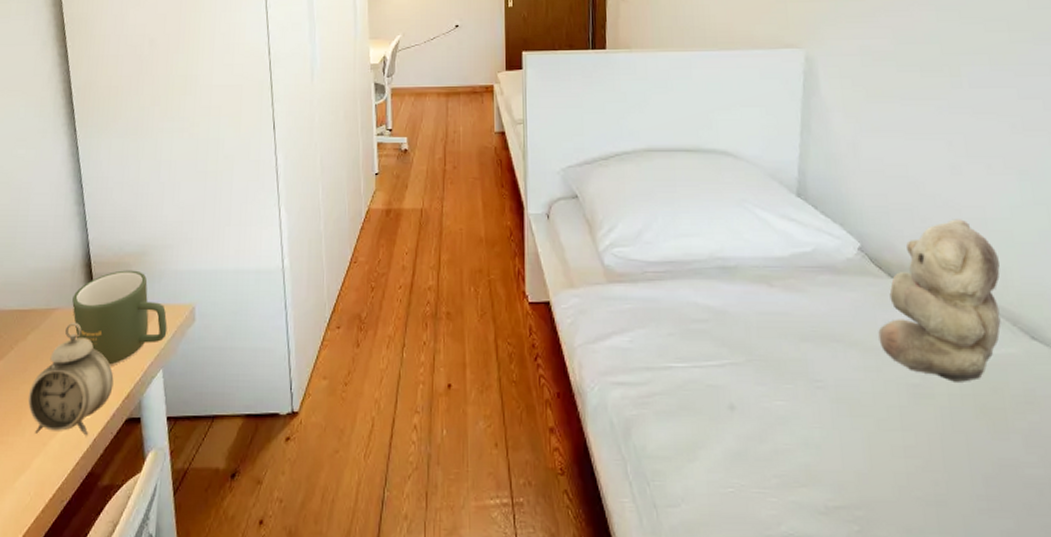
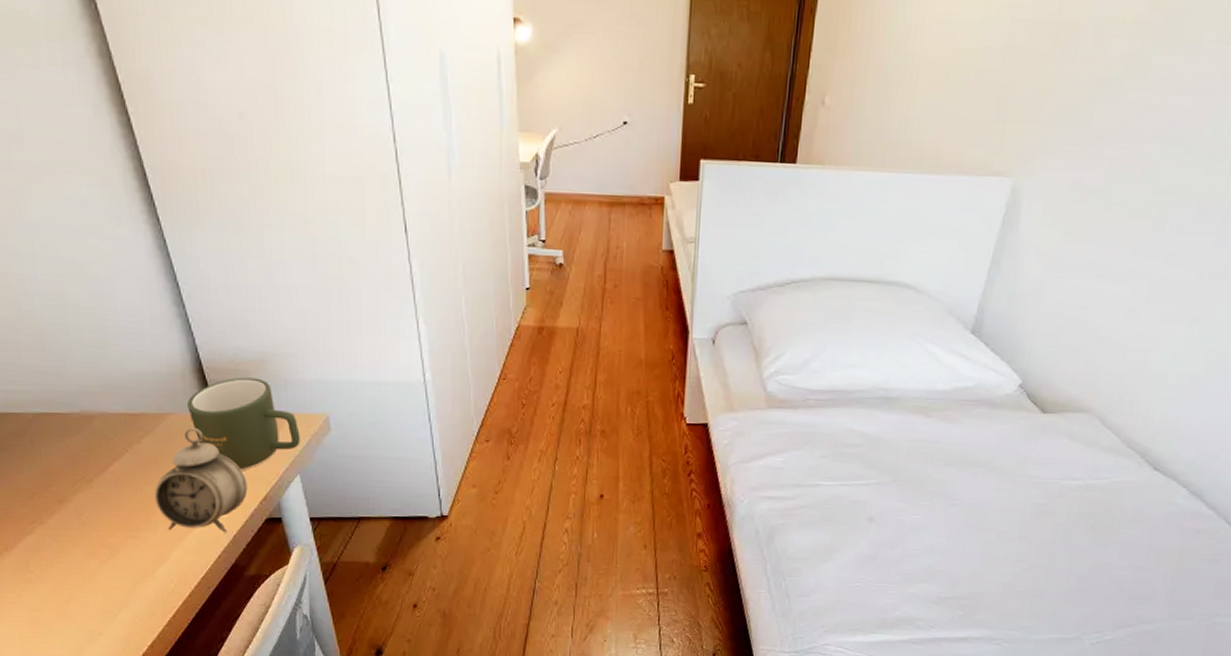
teddy bear: present [878,219,1001,382] -> none [1017,362,1148,503]

